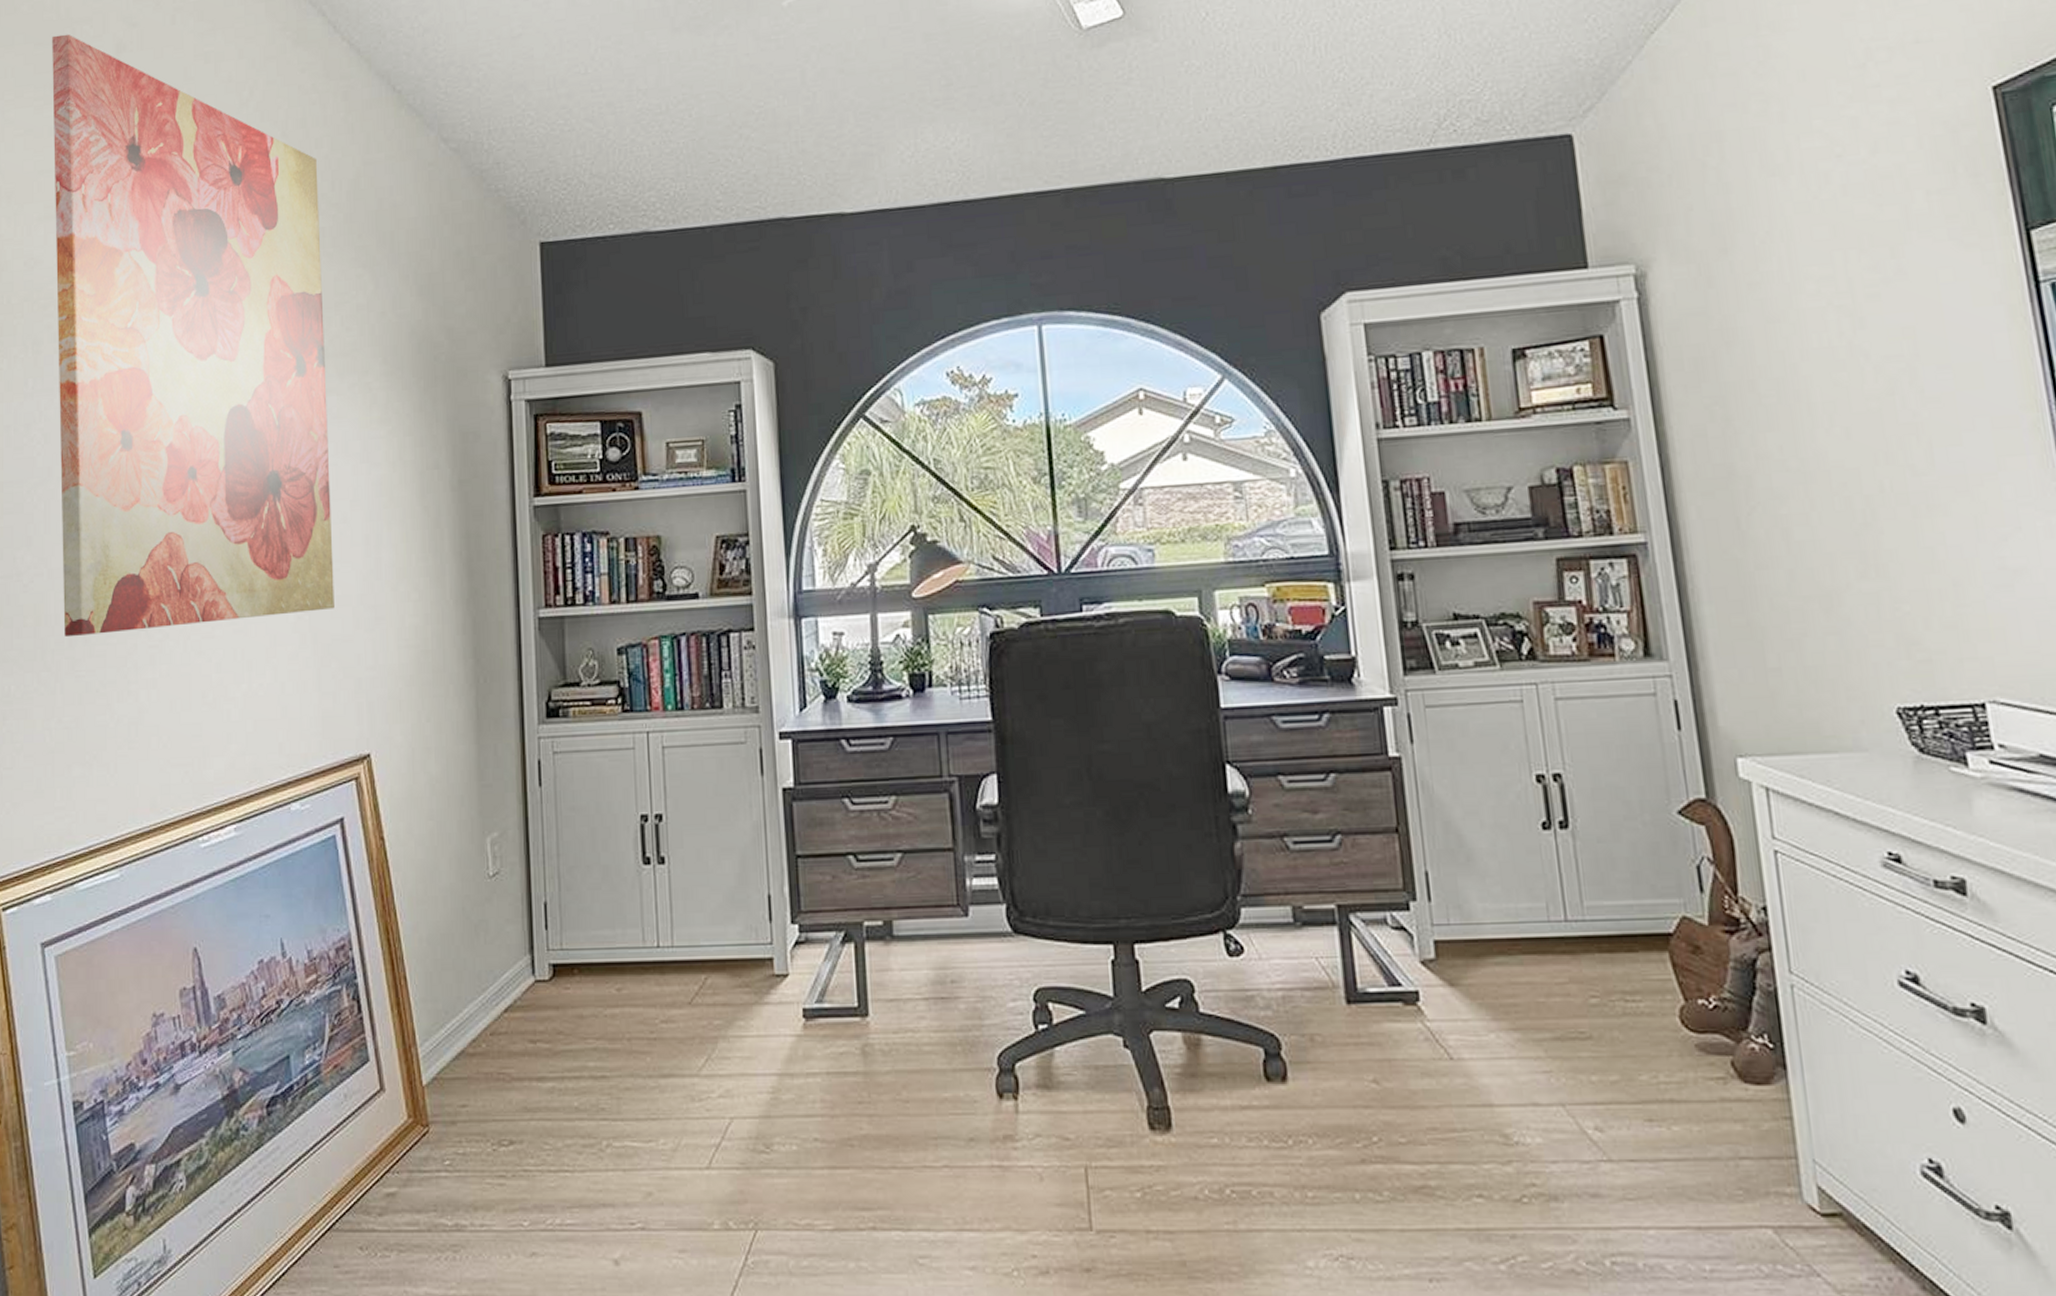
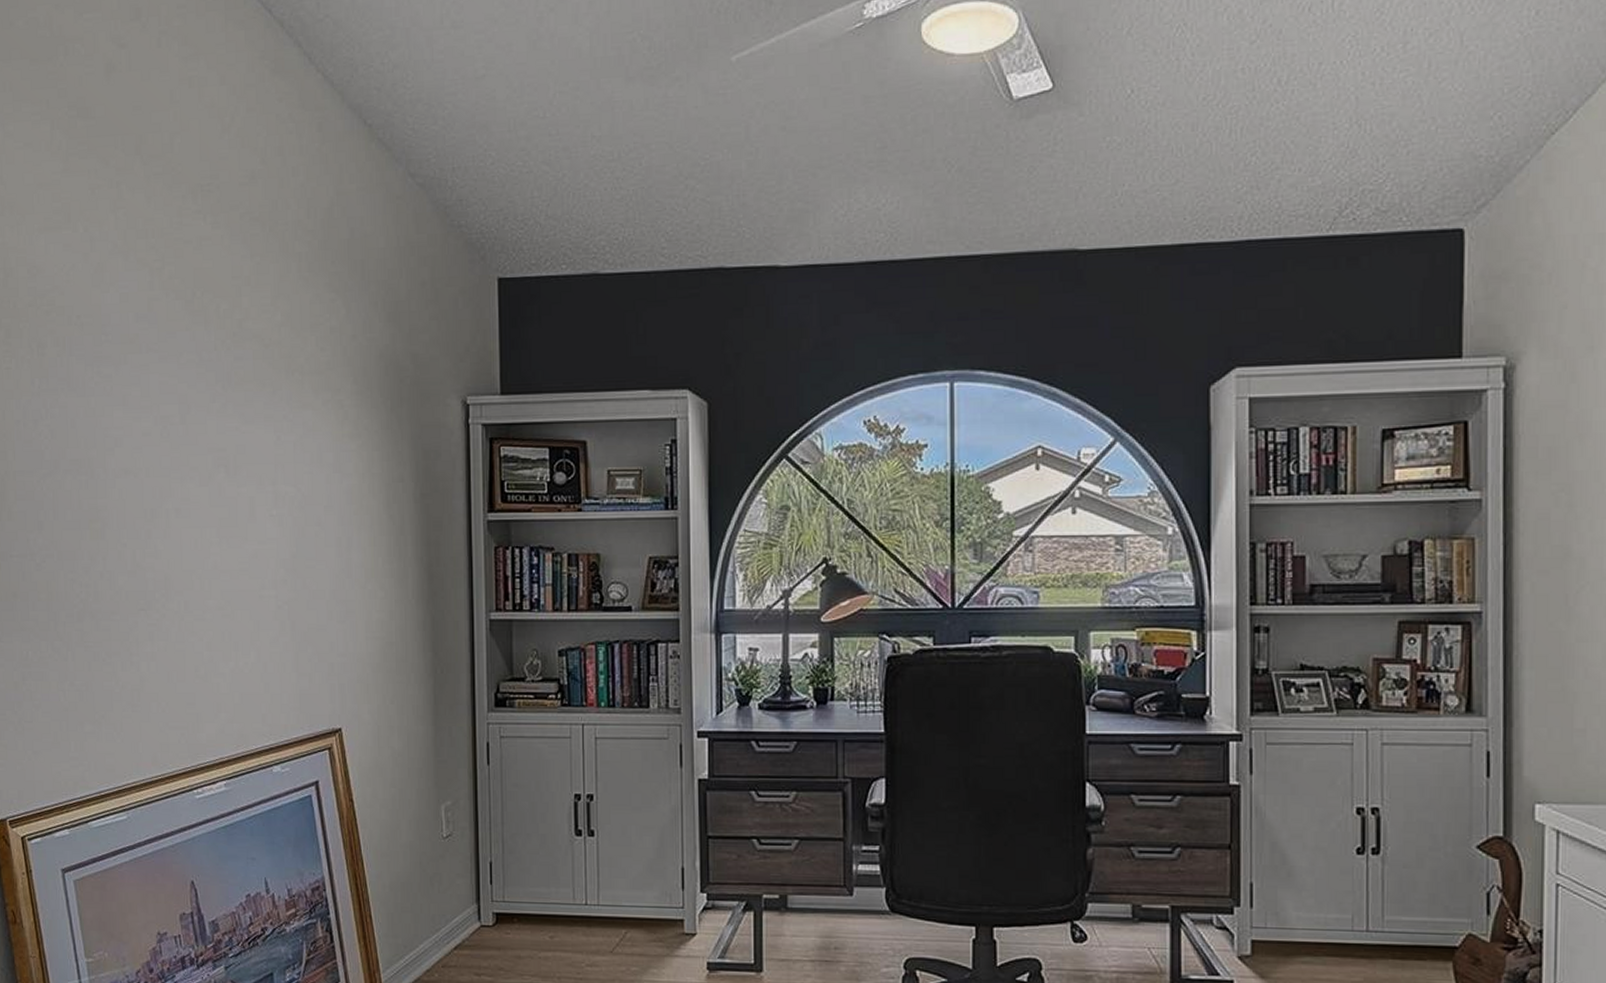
wall art: present [52,34,334,638] -> none [46,51,310,612]

